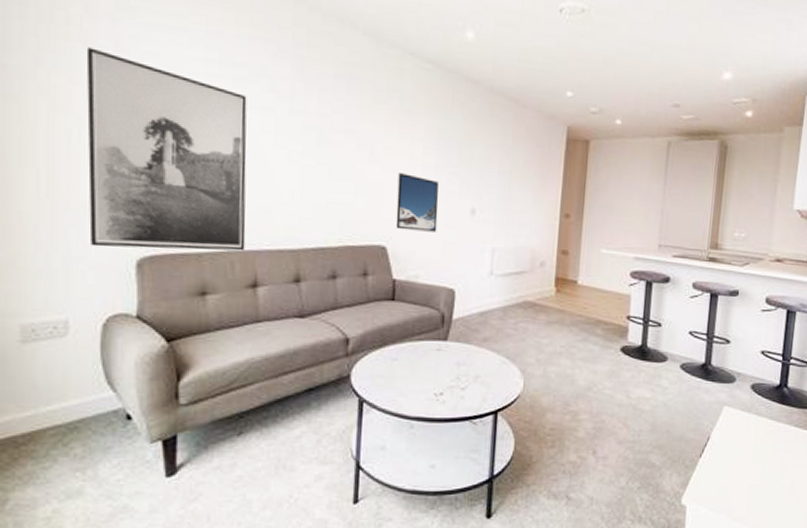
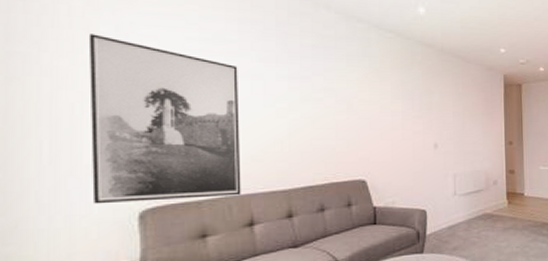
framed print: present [395,173,439,232] -> none [372,120,408,165]

